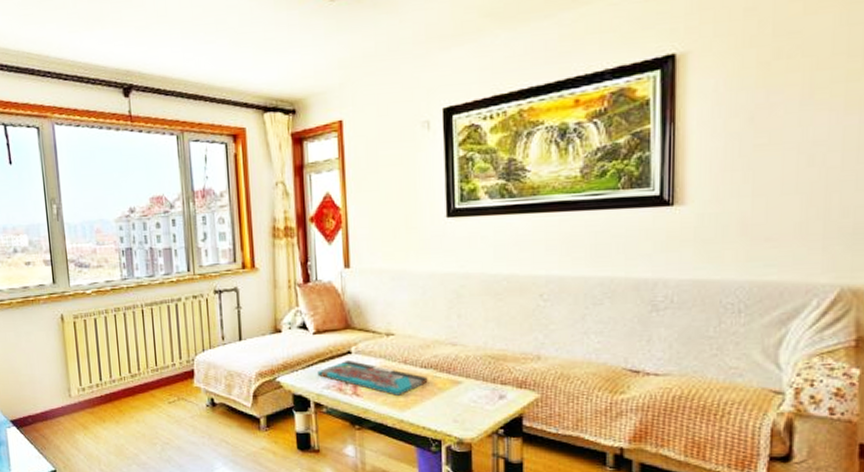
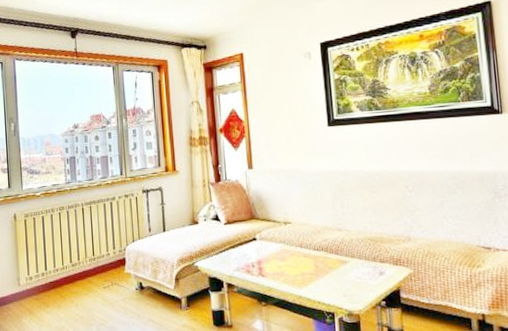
board game: present [317,361,428,397] -> none [229,246,320,276]

